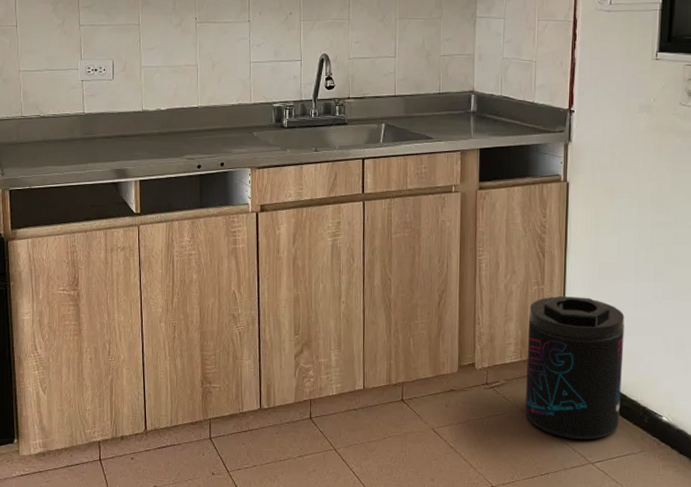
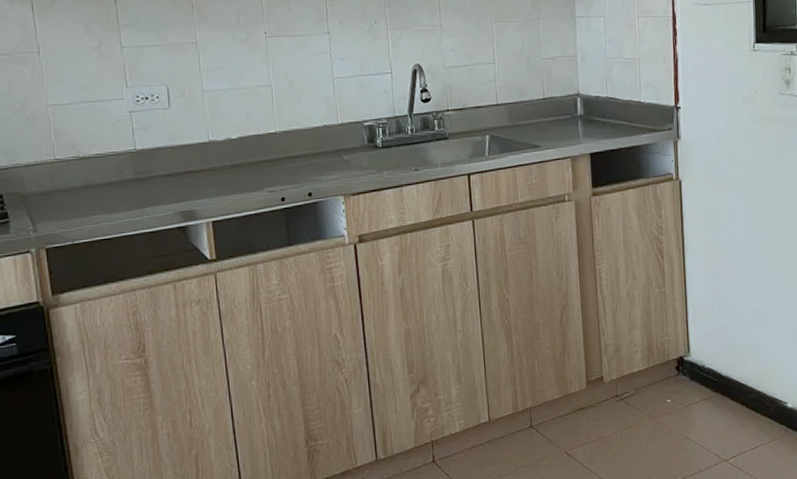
supplement container: present [526,296,625,440] -> none [652,294,748,440]

